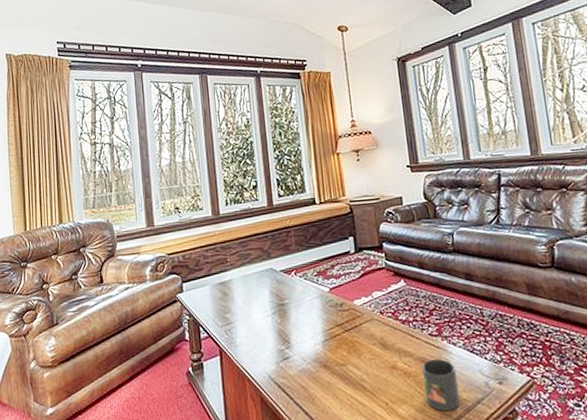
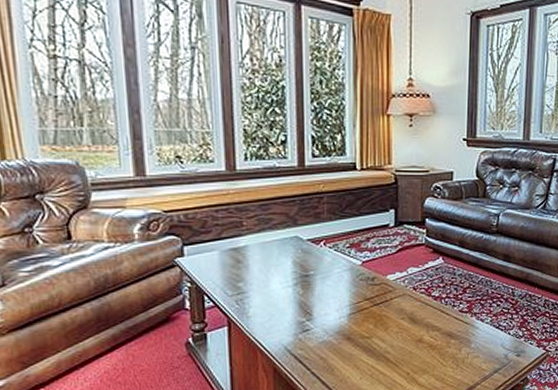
mug: present [421,359,461,412] -> none [447,333,480,380]

